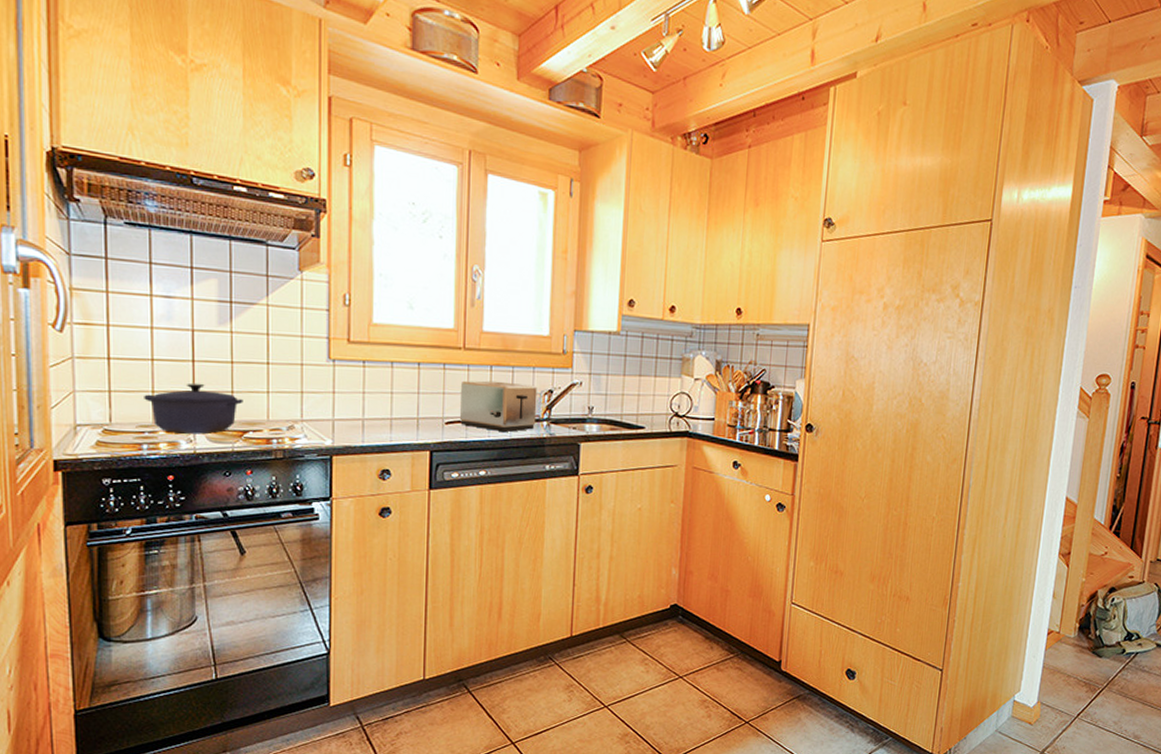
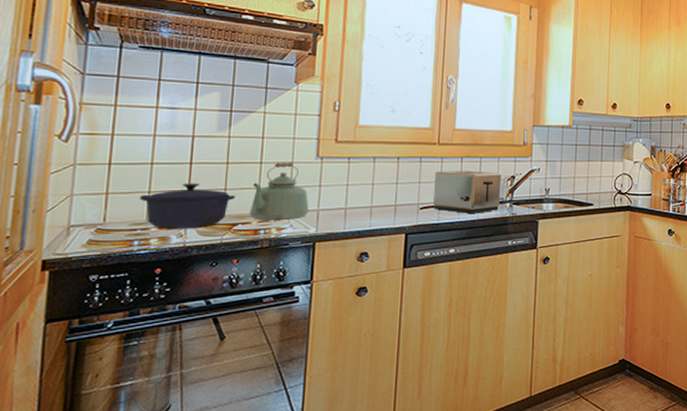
kettle: none [259,363,323,430] -> present [249,162,309,221]

